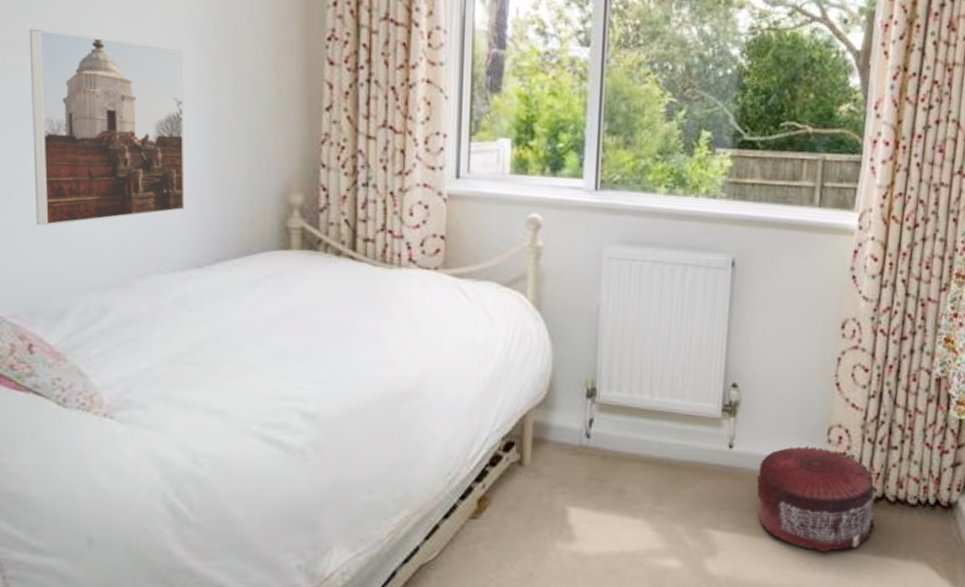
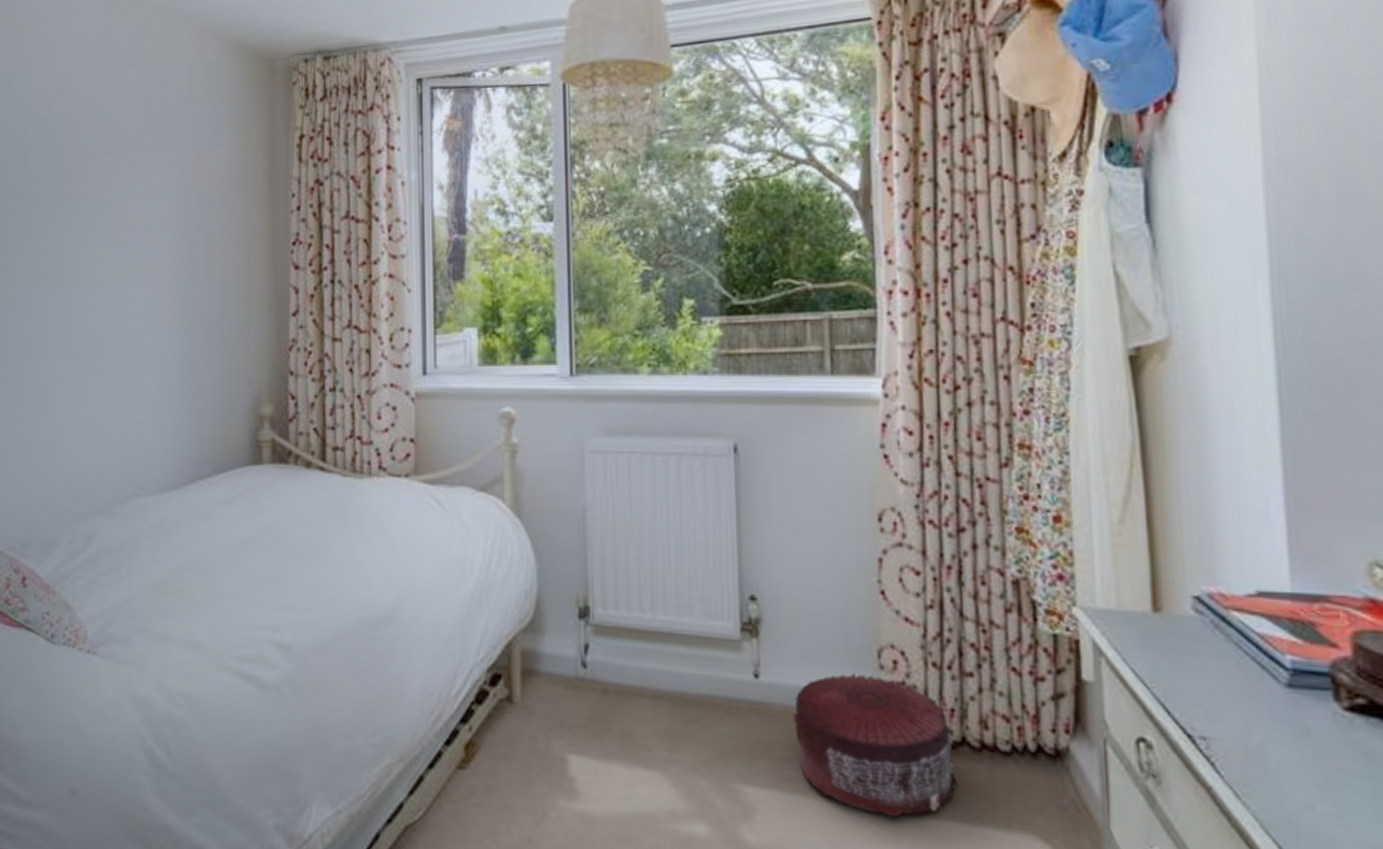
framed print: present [29,29,185,226] -> none [30,264,163,455]

